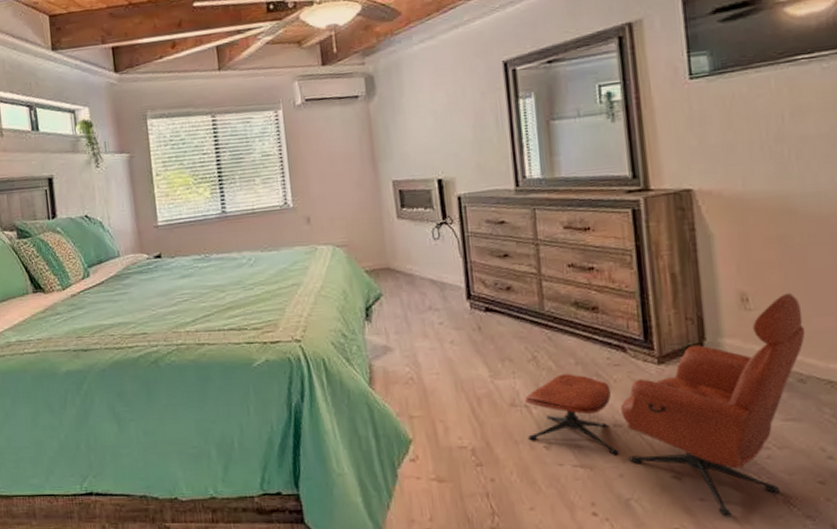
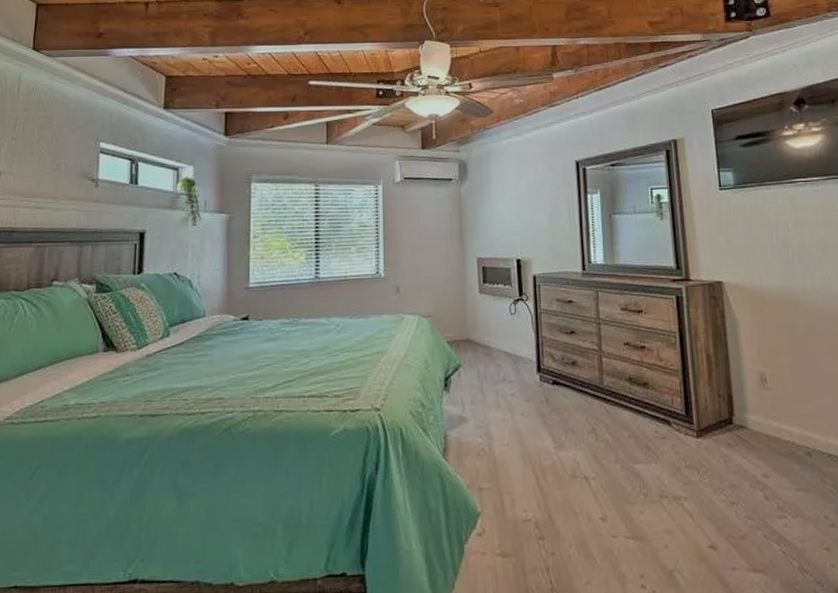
armchair: present [524,293,806,517] -> none [584,375,810,586]

